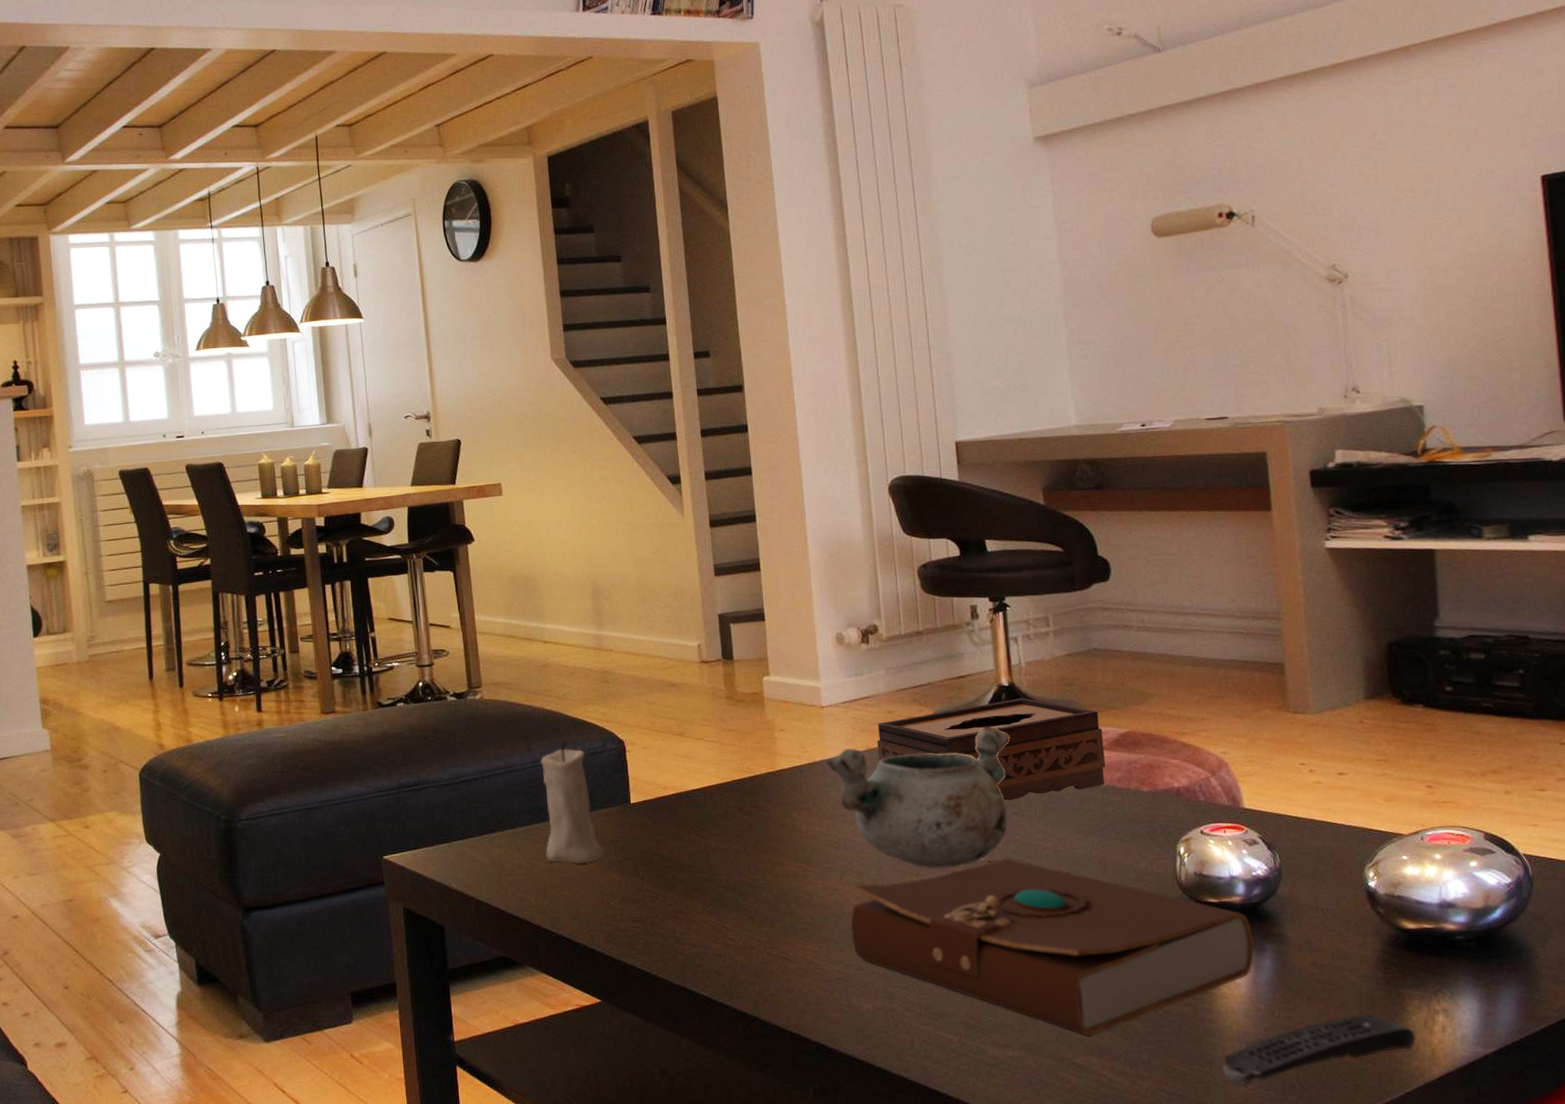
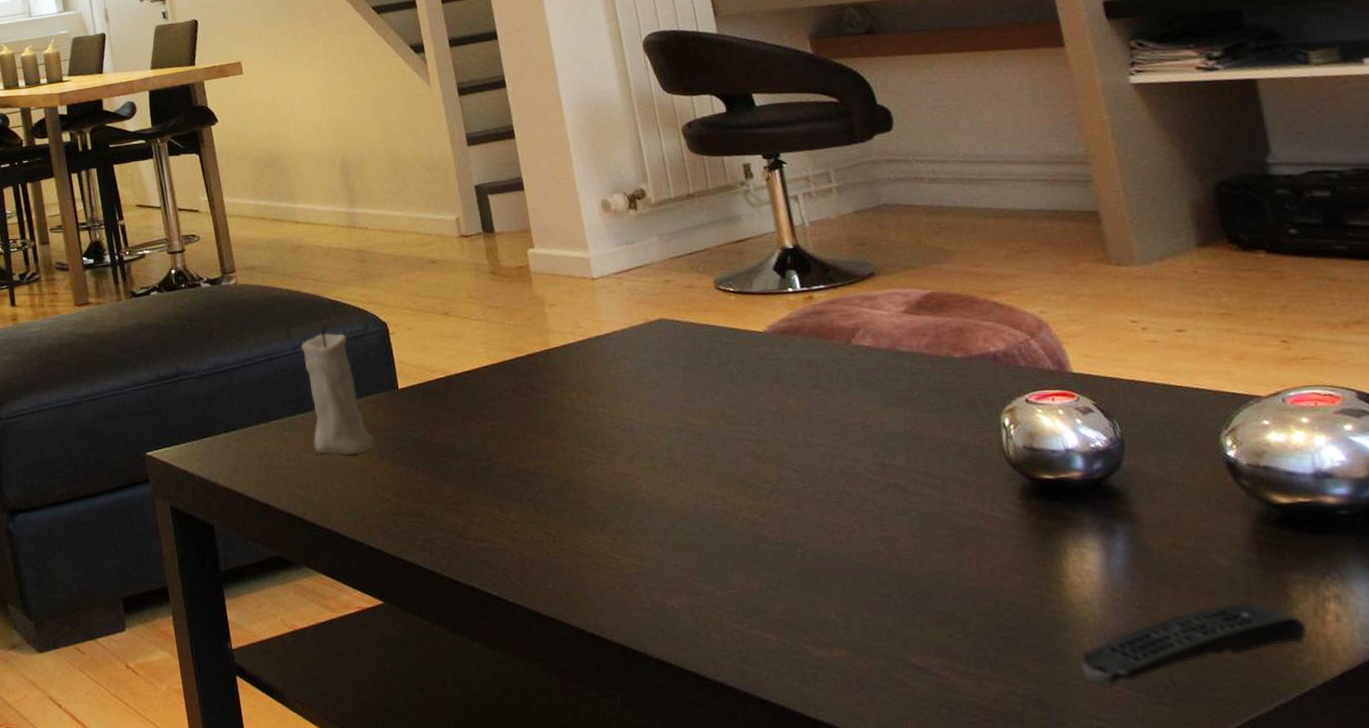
decorative bowl: present [826,726,1011,869] -> none [603,293,808,450]
book: present [850,858,1255,1036] -> none [643,436,1103,632]
tissue box: present [877,698,1105,801] -> none [655,260,911,373]

